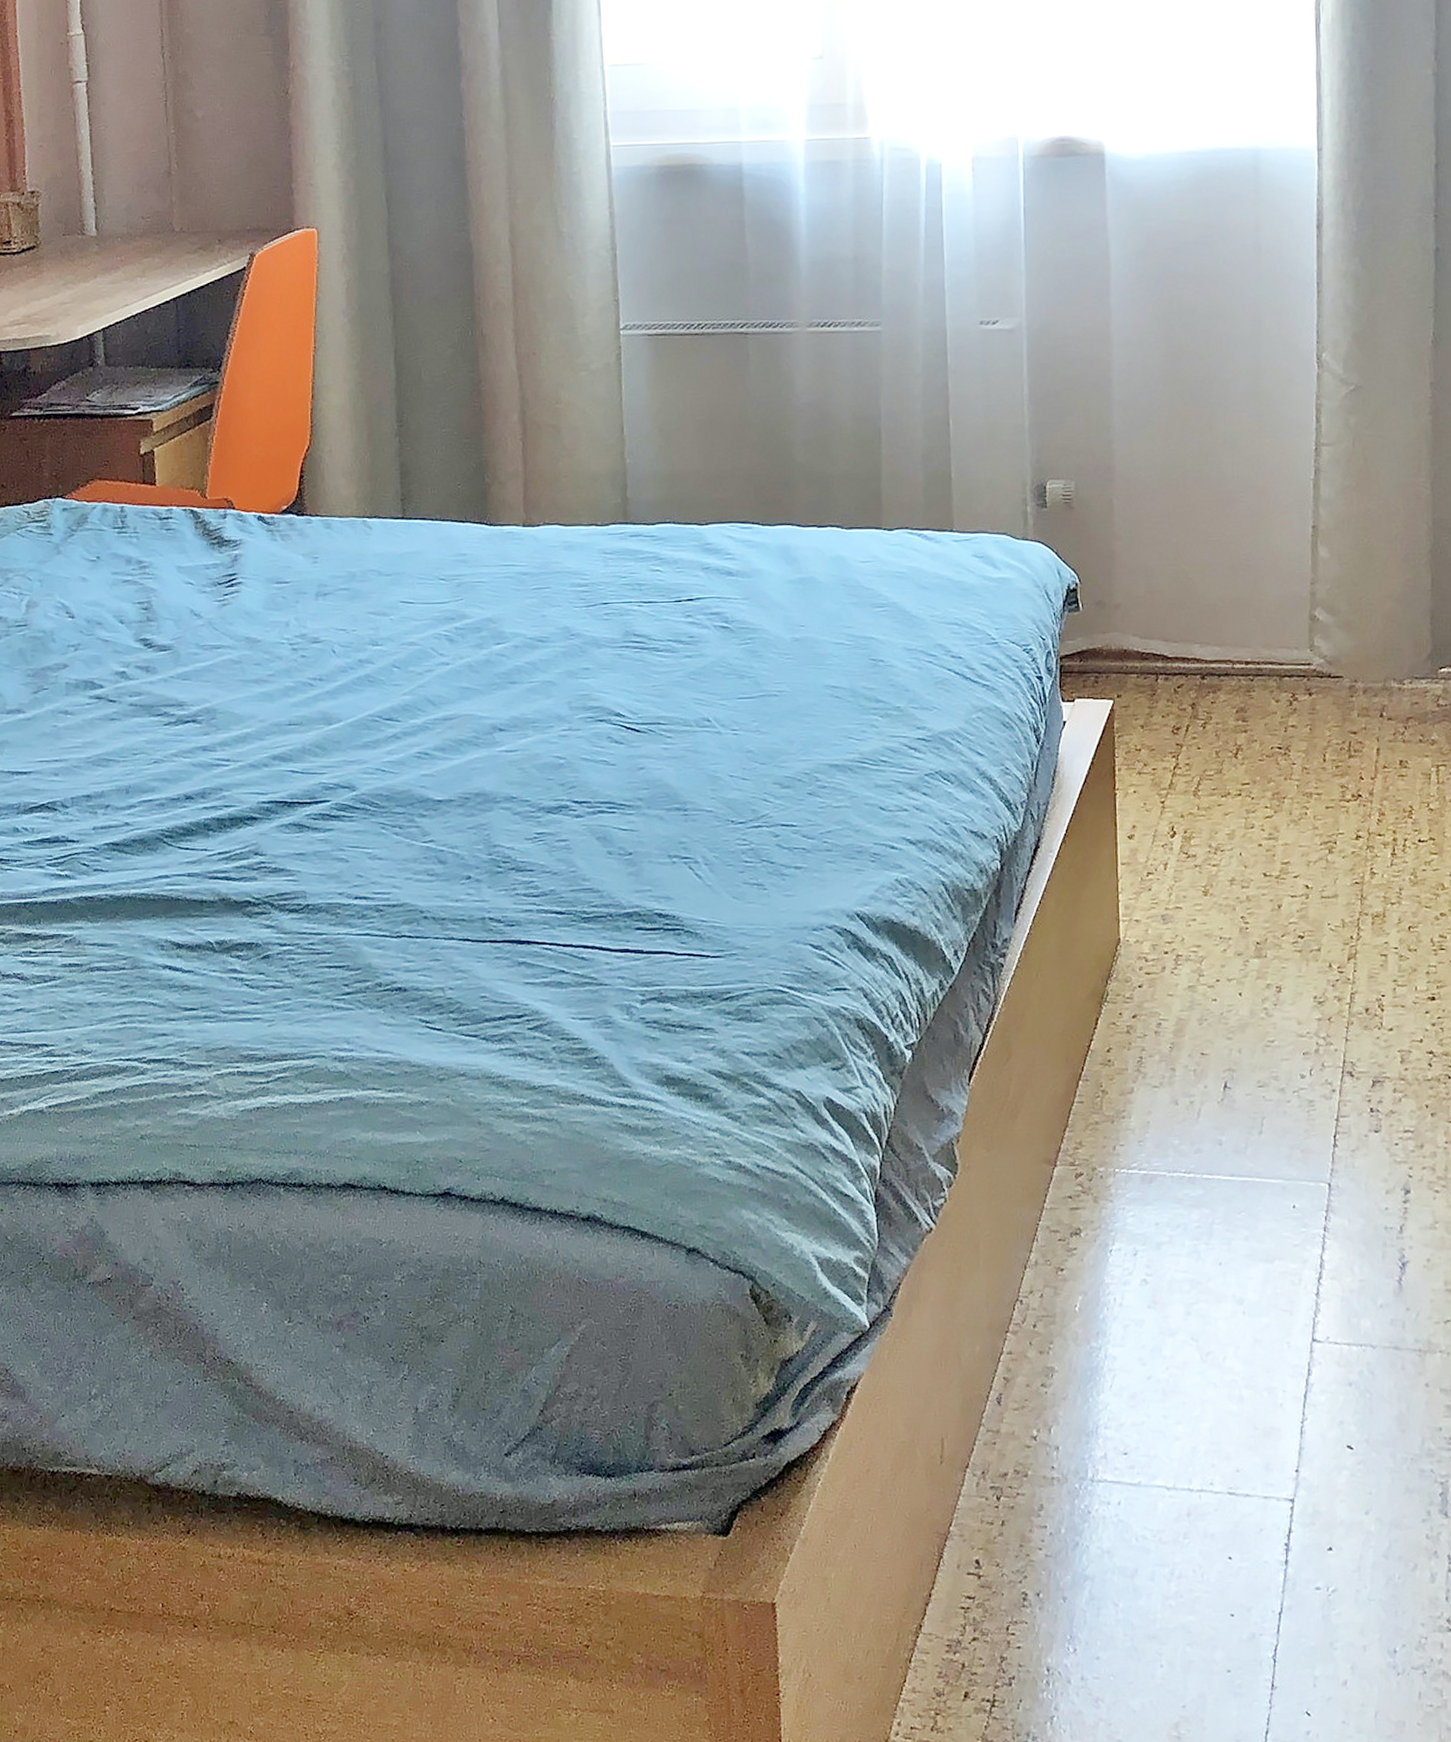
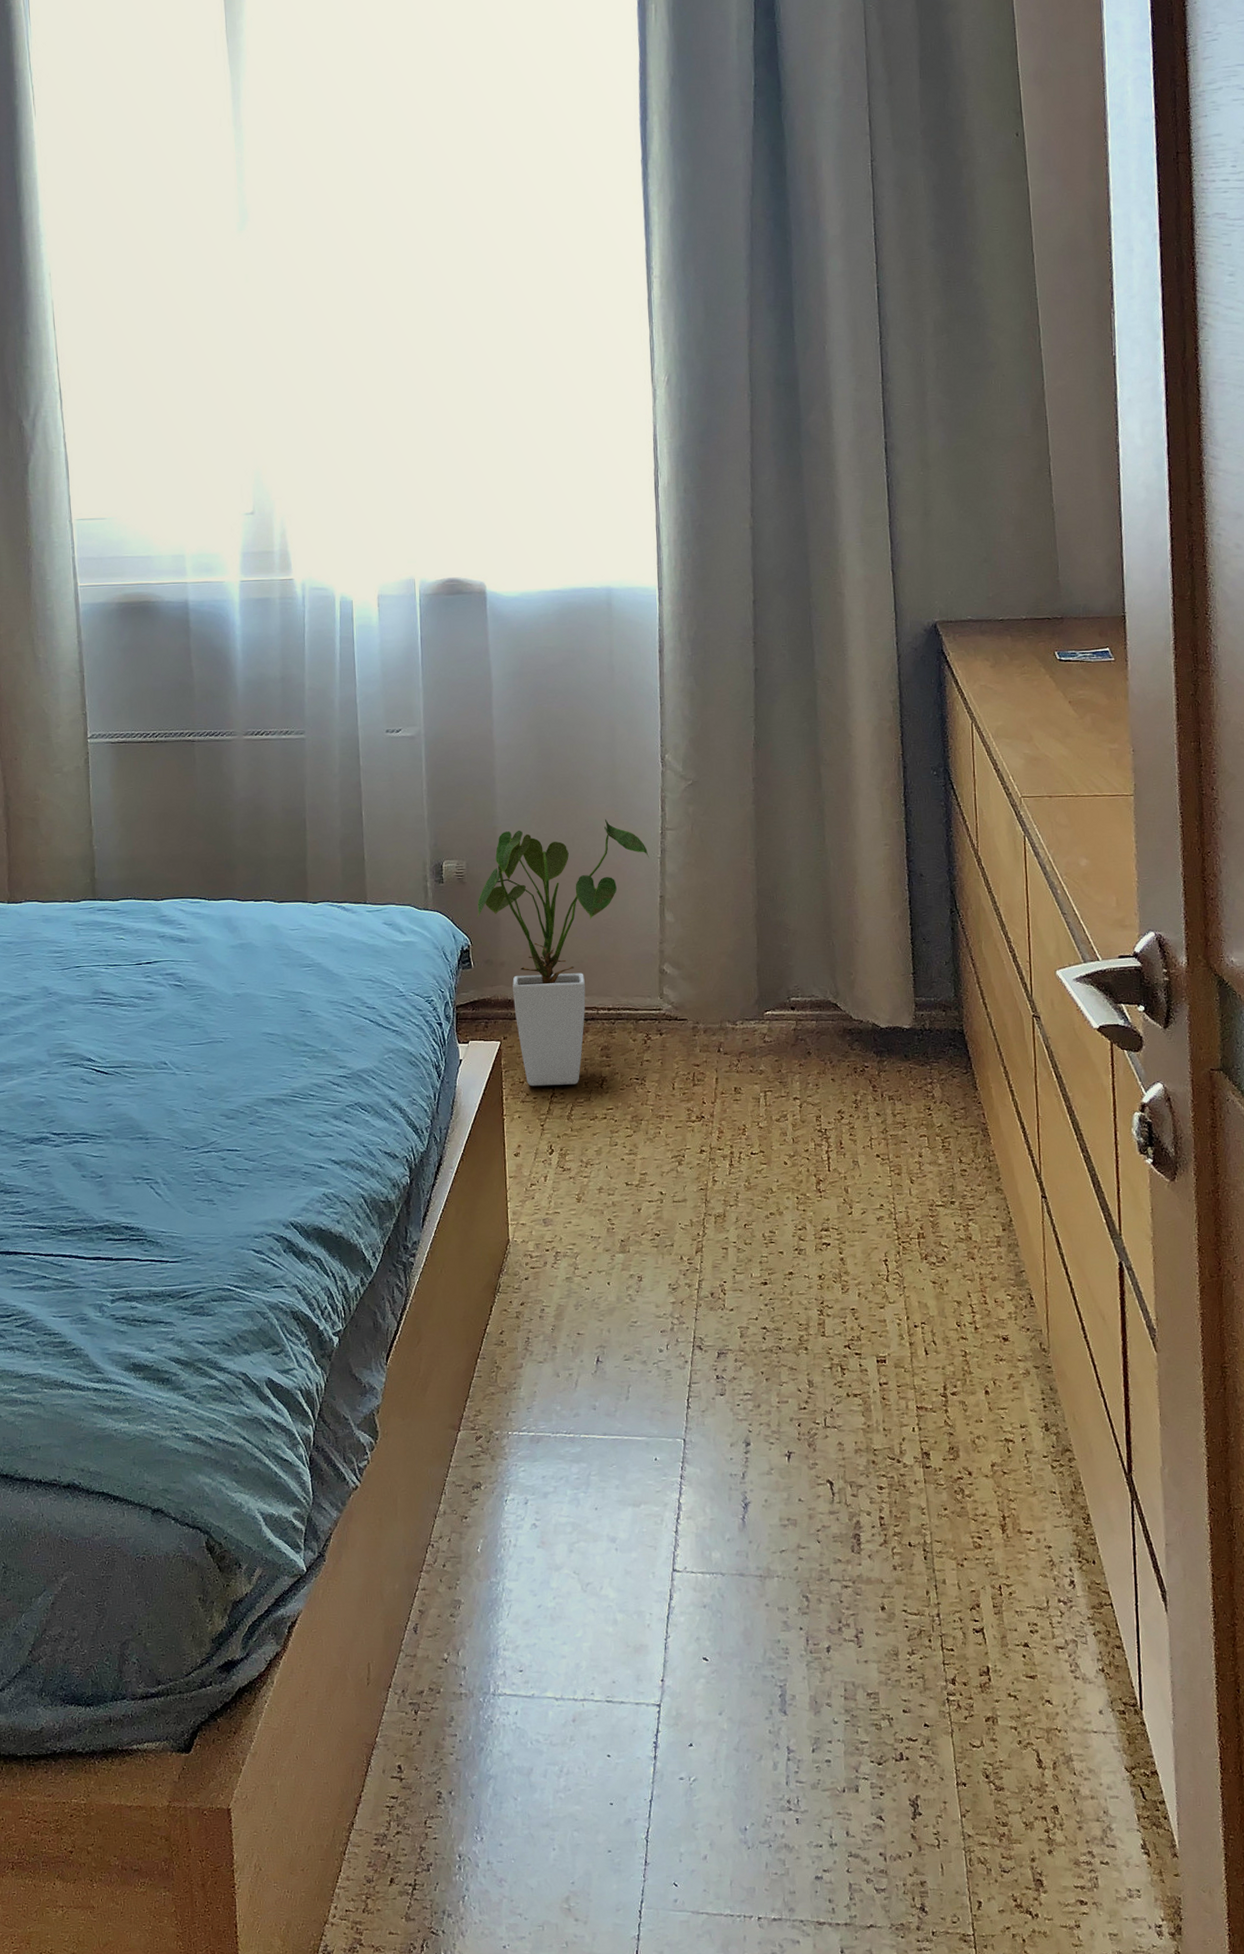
house plant: none [1086,432,1301,755] -> present [476,819,650,1087]

